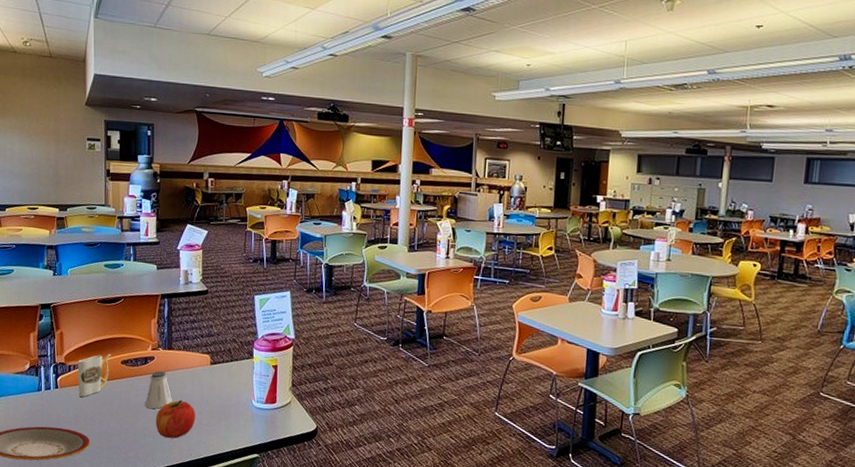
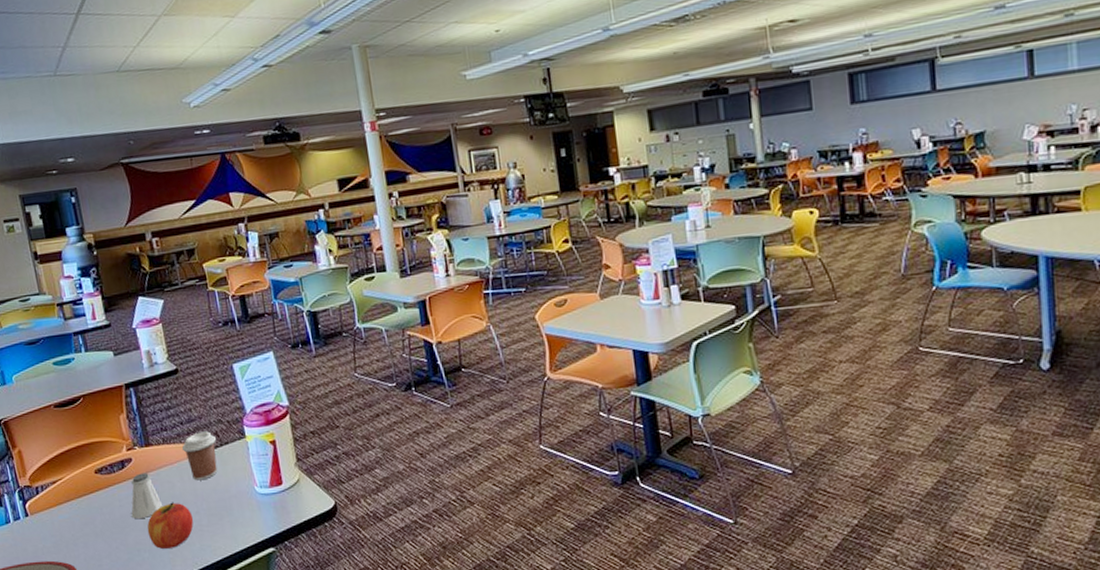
invalid cup: present [77,354,112,397] -> none [44,465,84,521]
coffee cup: none [199,346,229,387] -> present [182,431,218,481]

